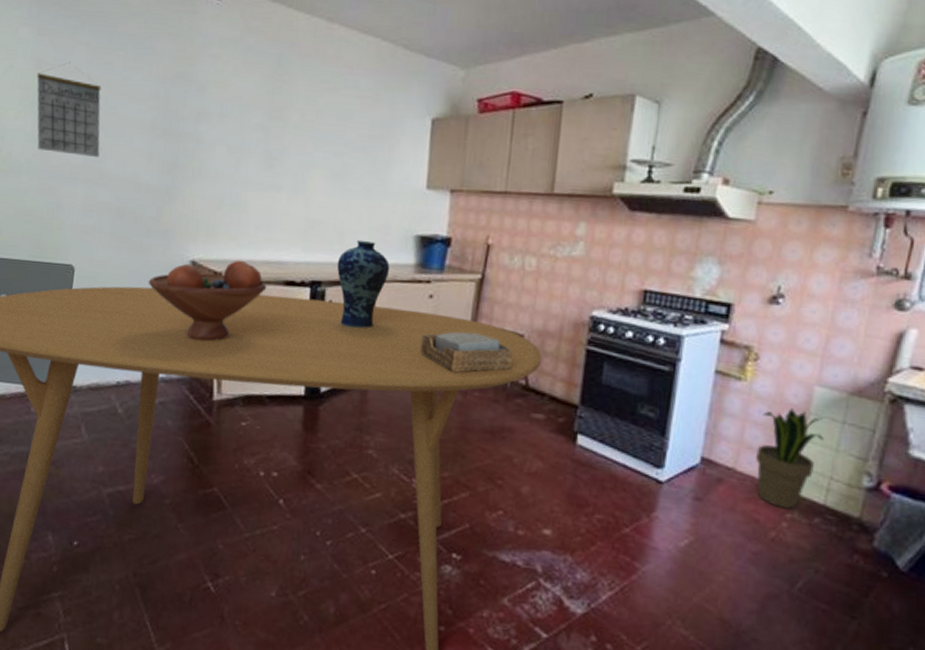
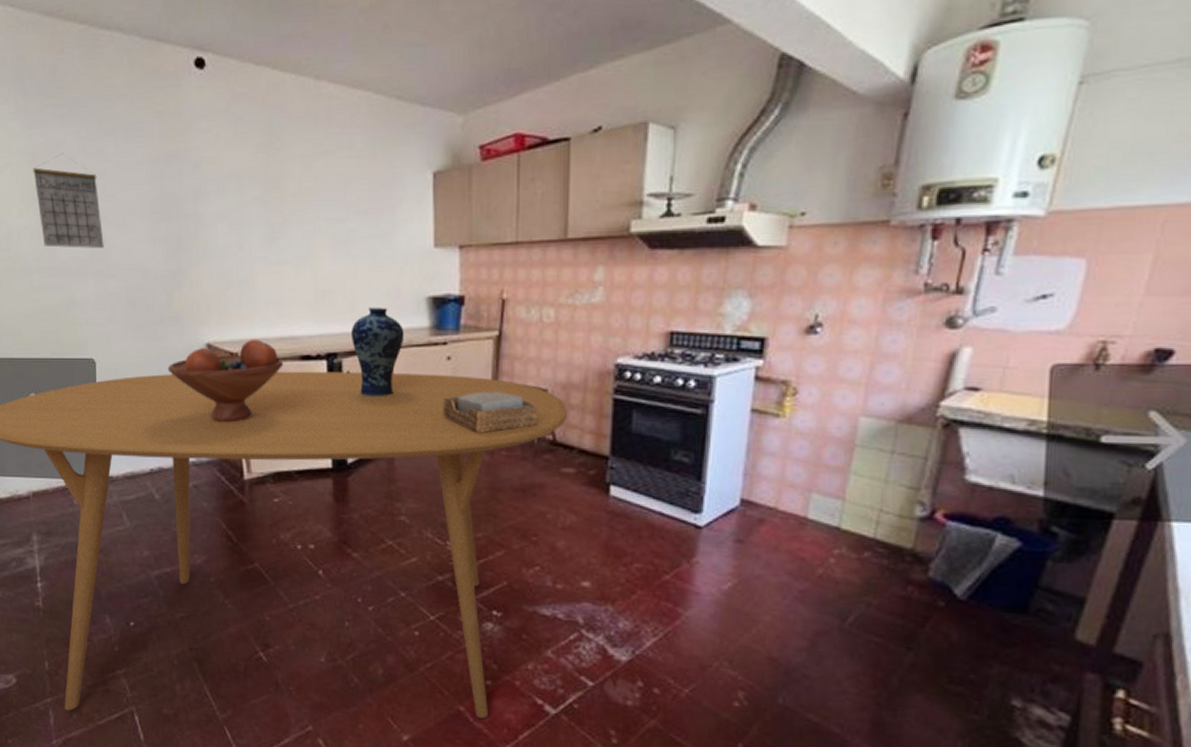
potted plant: present [756,408,824,509] -> none [799,441,871,545]

